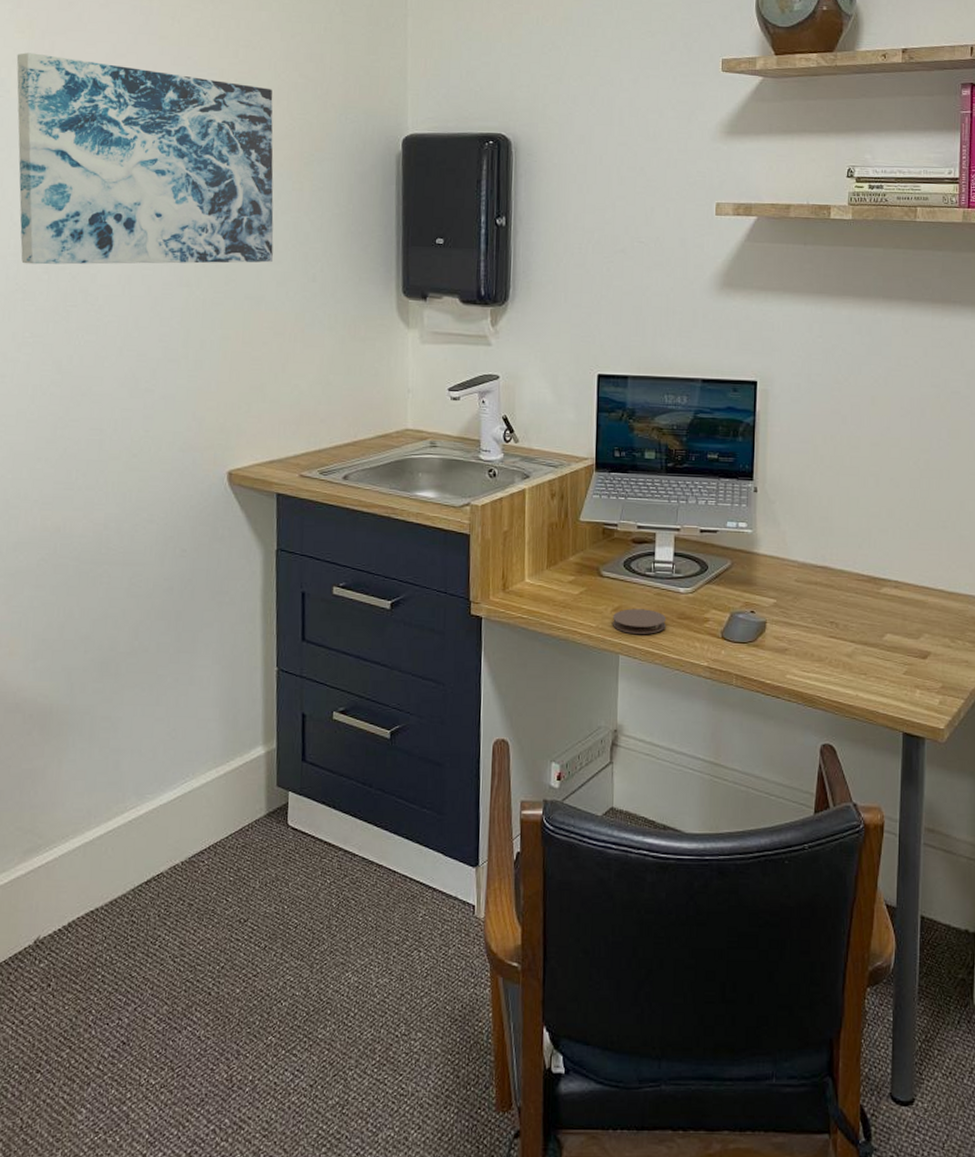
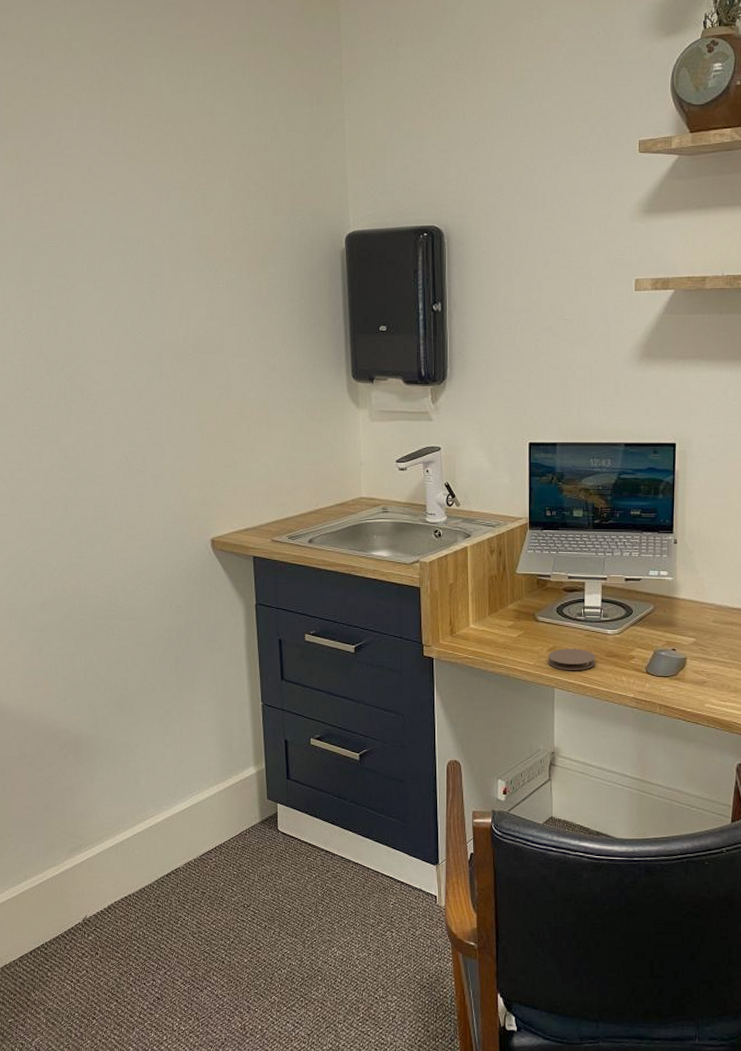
wall art: present [16,52,274,265] -> none [8,179,237,367]

